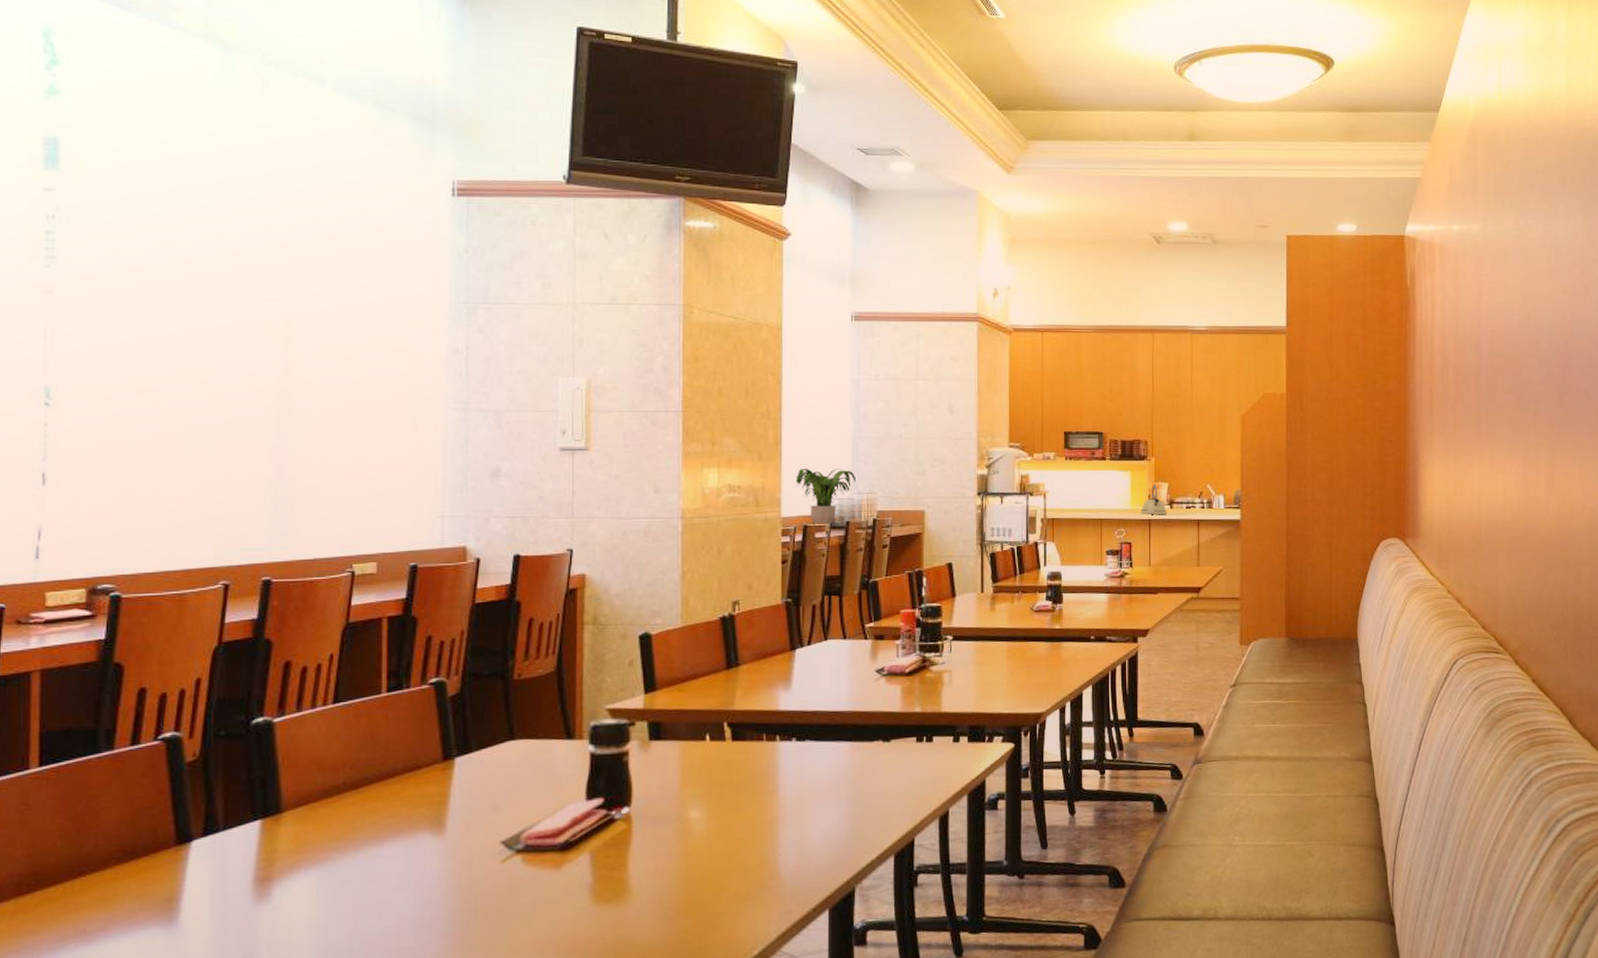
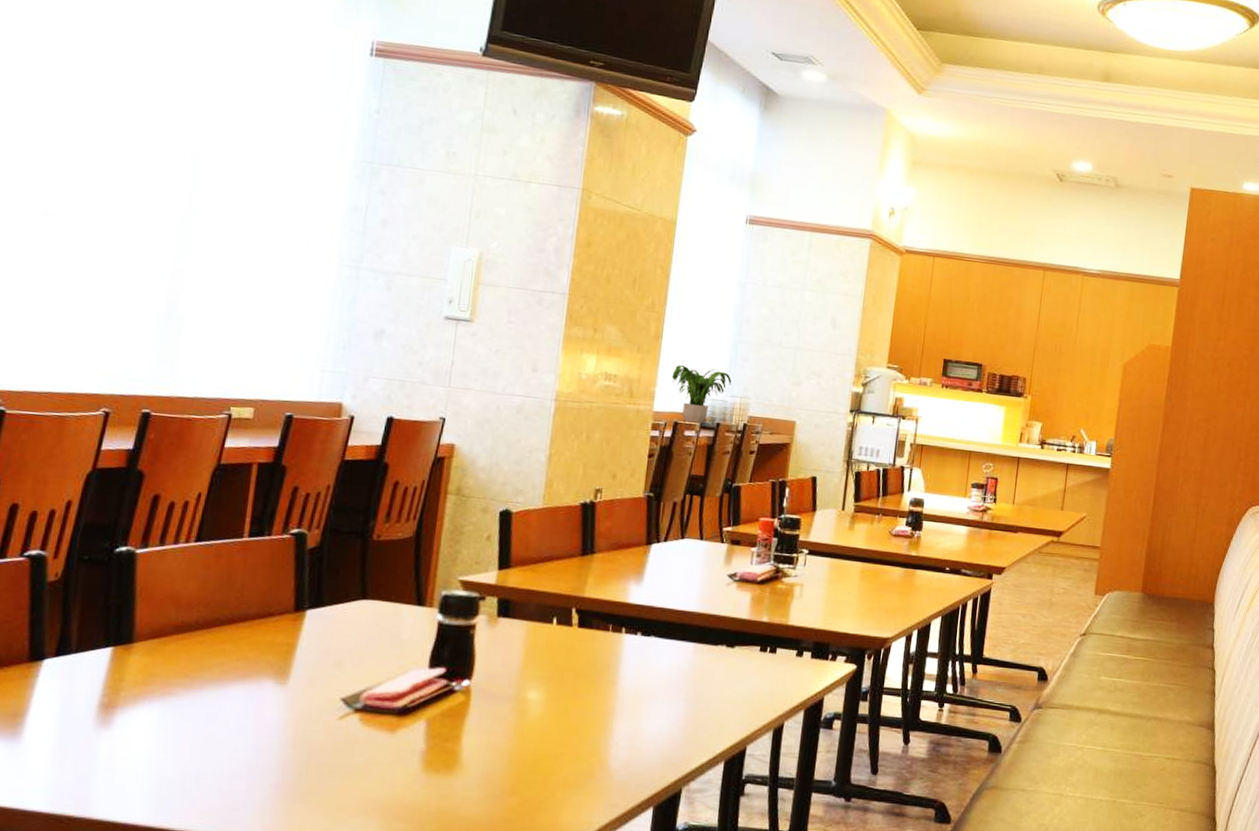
kettle: present [1140,484,1167,515] -> none [1010,422,1037,455]

